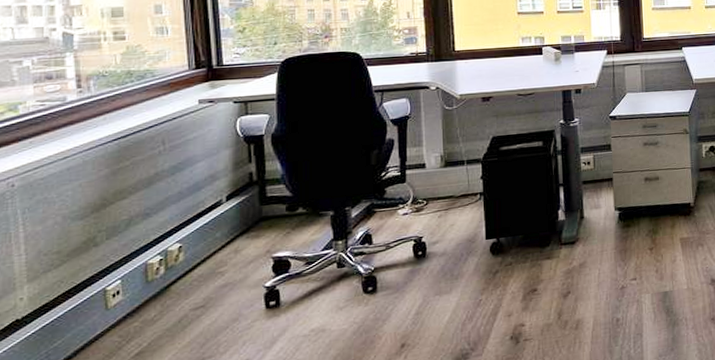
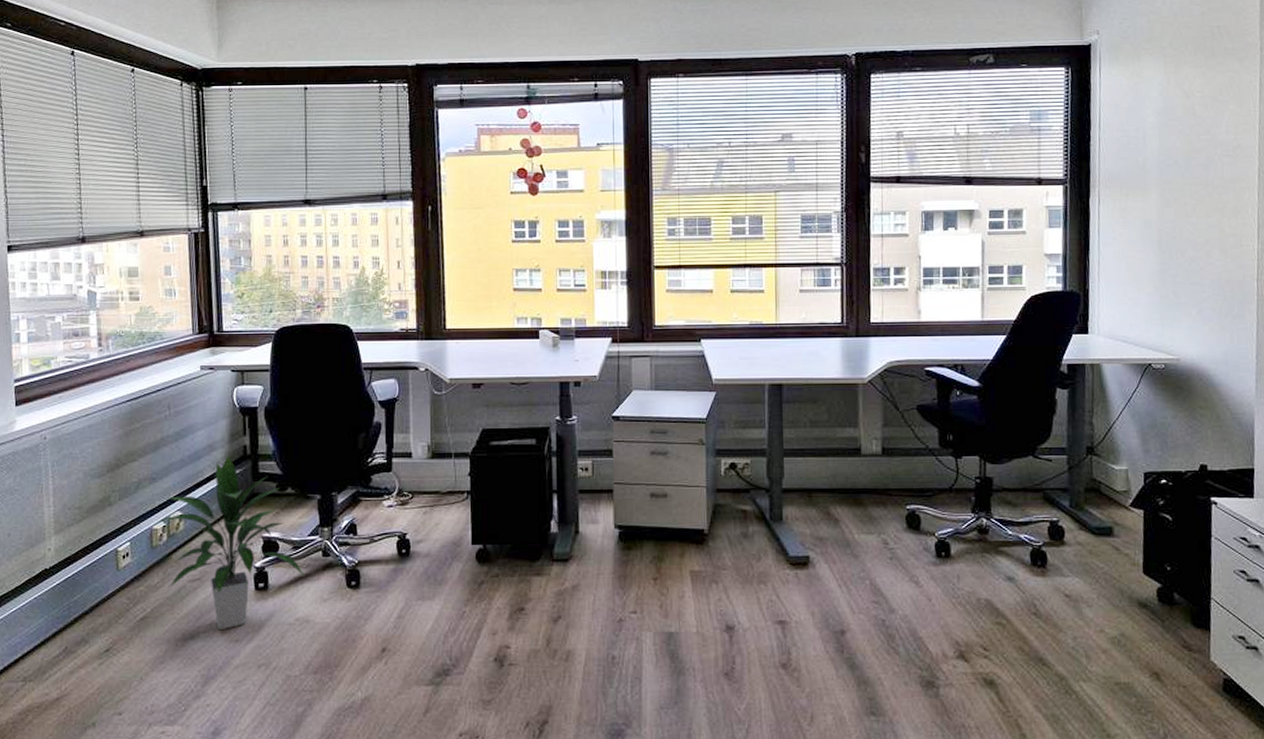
indoor plant: none [155,183,320,353] -> present [159,455,305,631]

